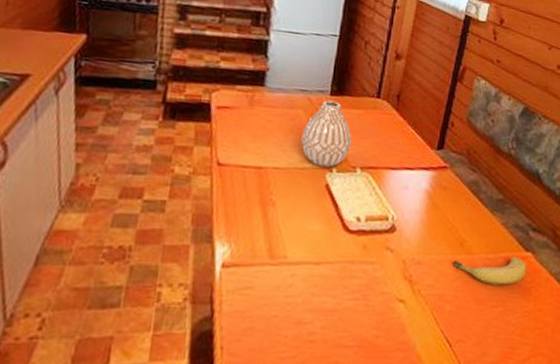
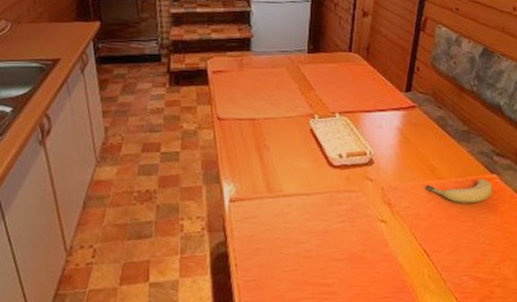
vase: present [301,100,352,167] -> none [286,58,330,115]

